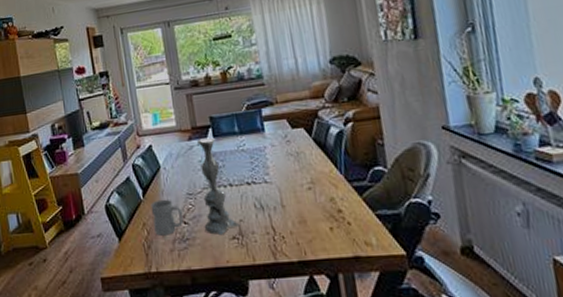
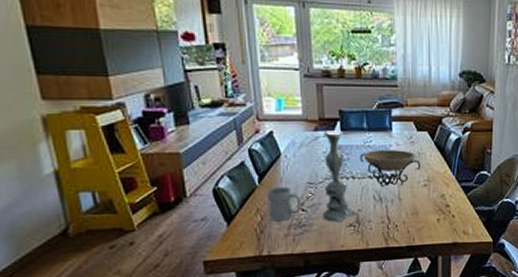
decorative bowl: none [234,151,302,195] -> present [359,150,421,188]

